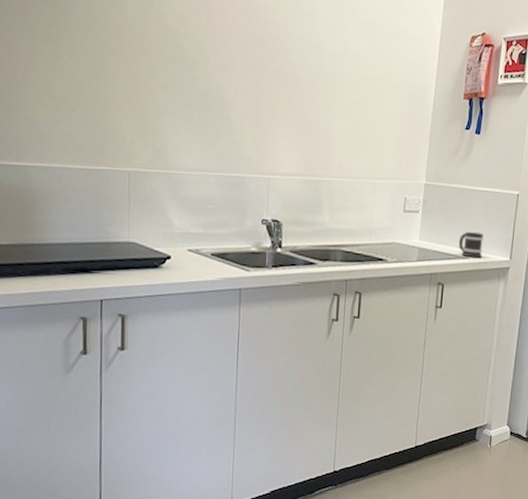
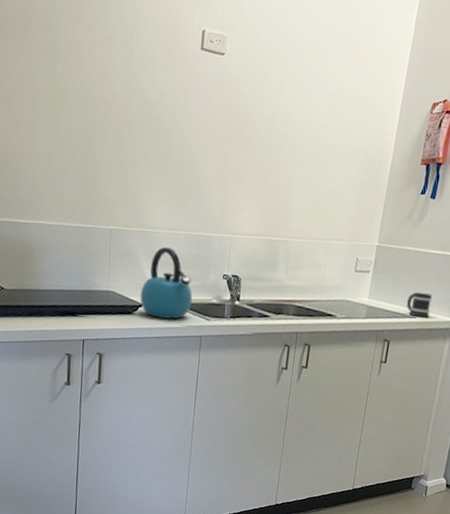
kettle: none [167,191,229,271] -> present [140,247,193,319]

